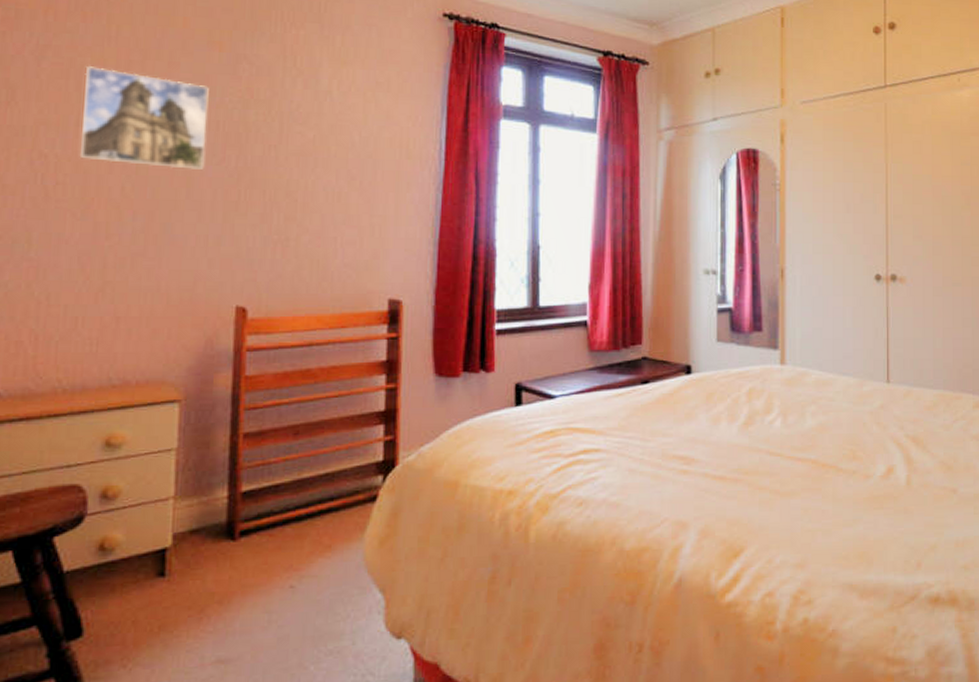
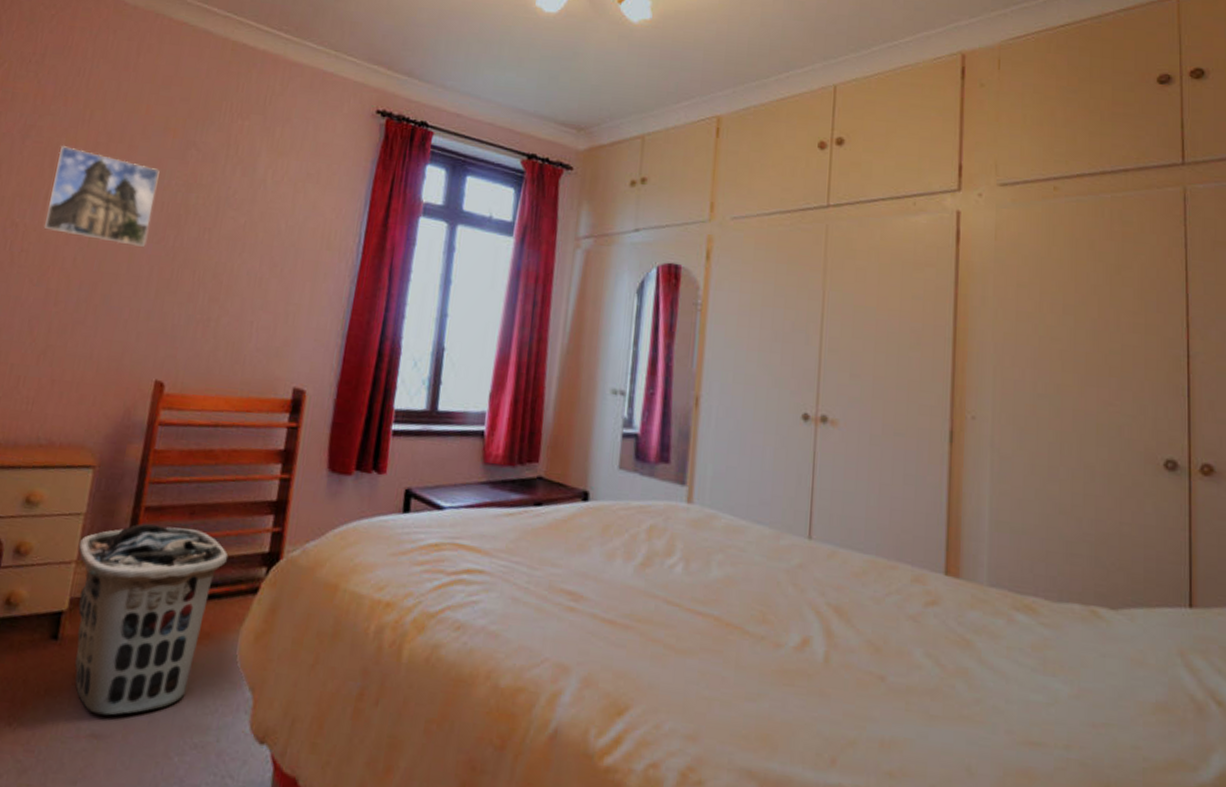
clothes hamper: none [174,449,341,641] -> present [74,523,229,716]

